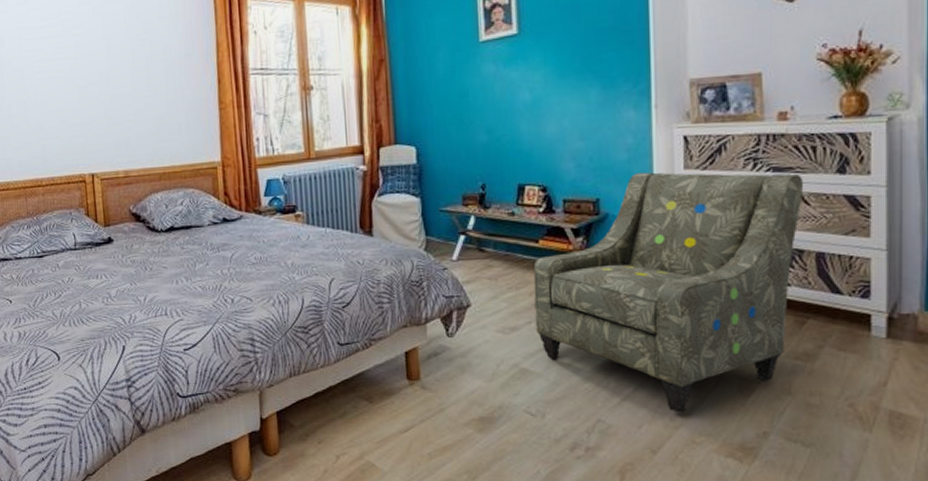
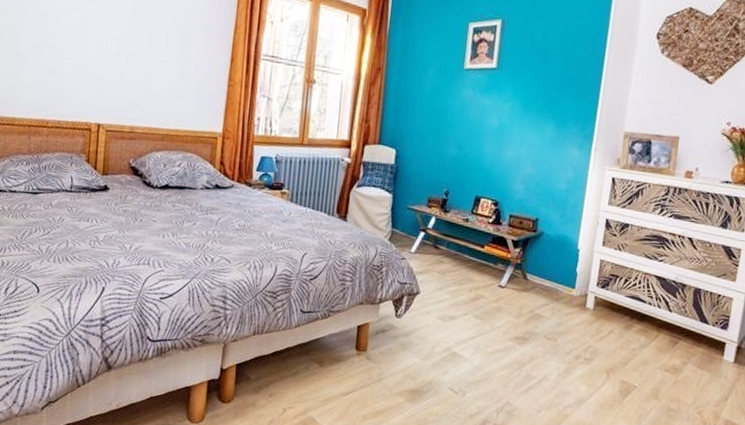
armchair: present [533,172,804,413] -> none [469,202,696,404]

